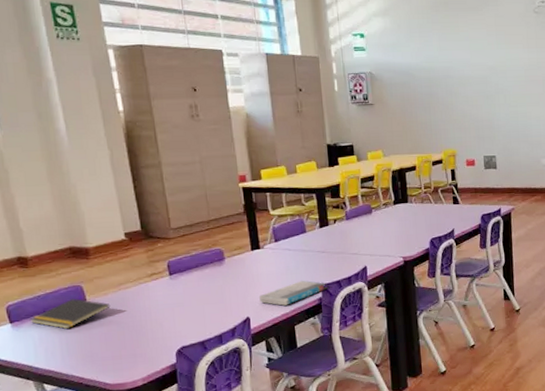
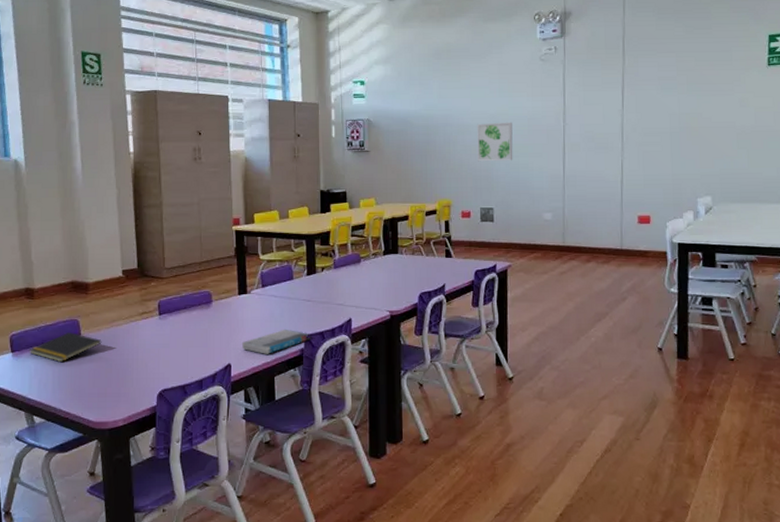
wall art: none [477,73,512,112] -> present [477,122,513,162]

